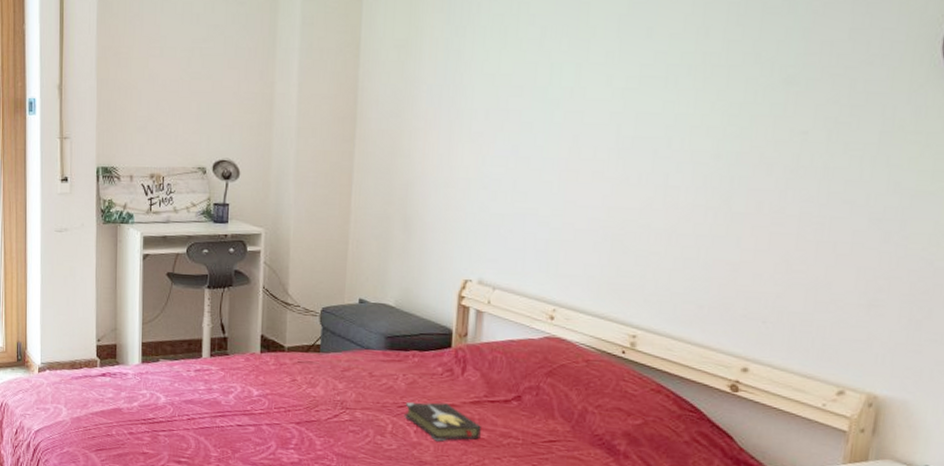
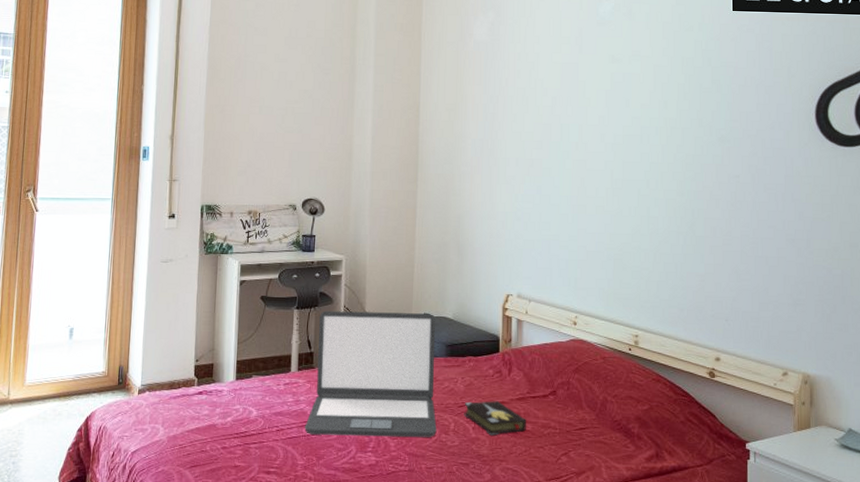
laptop: none [218,291,373,438] -> present [305,310,437,437]

